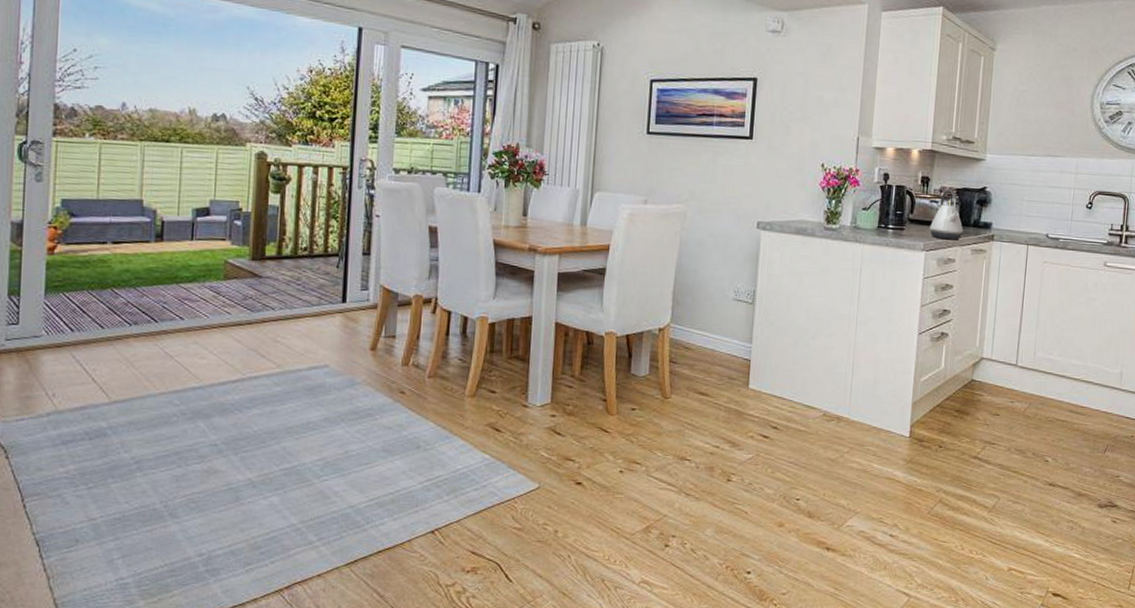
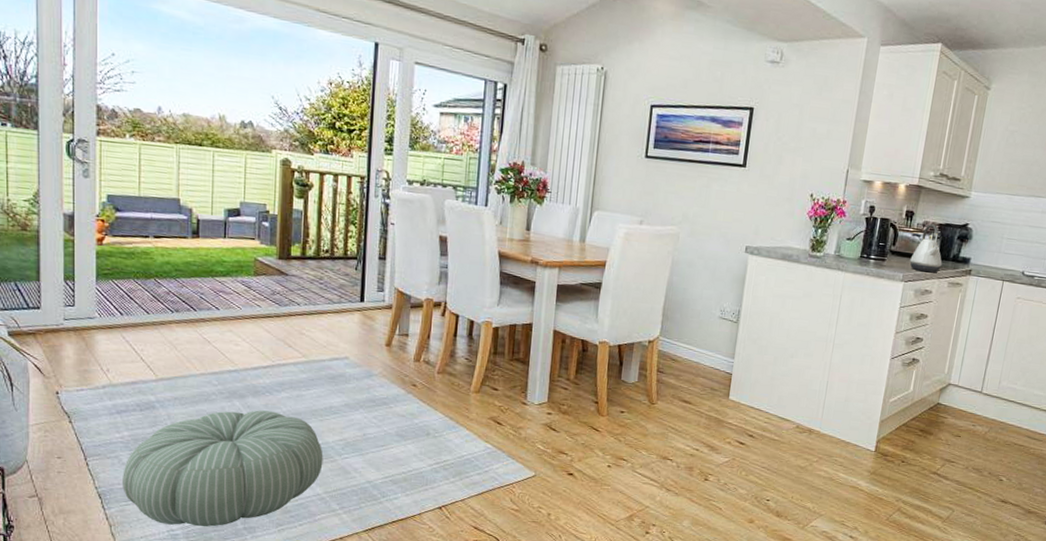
pouf: none [65,431,299,573] -> present [122,410,323,527]

